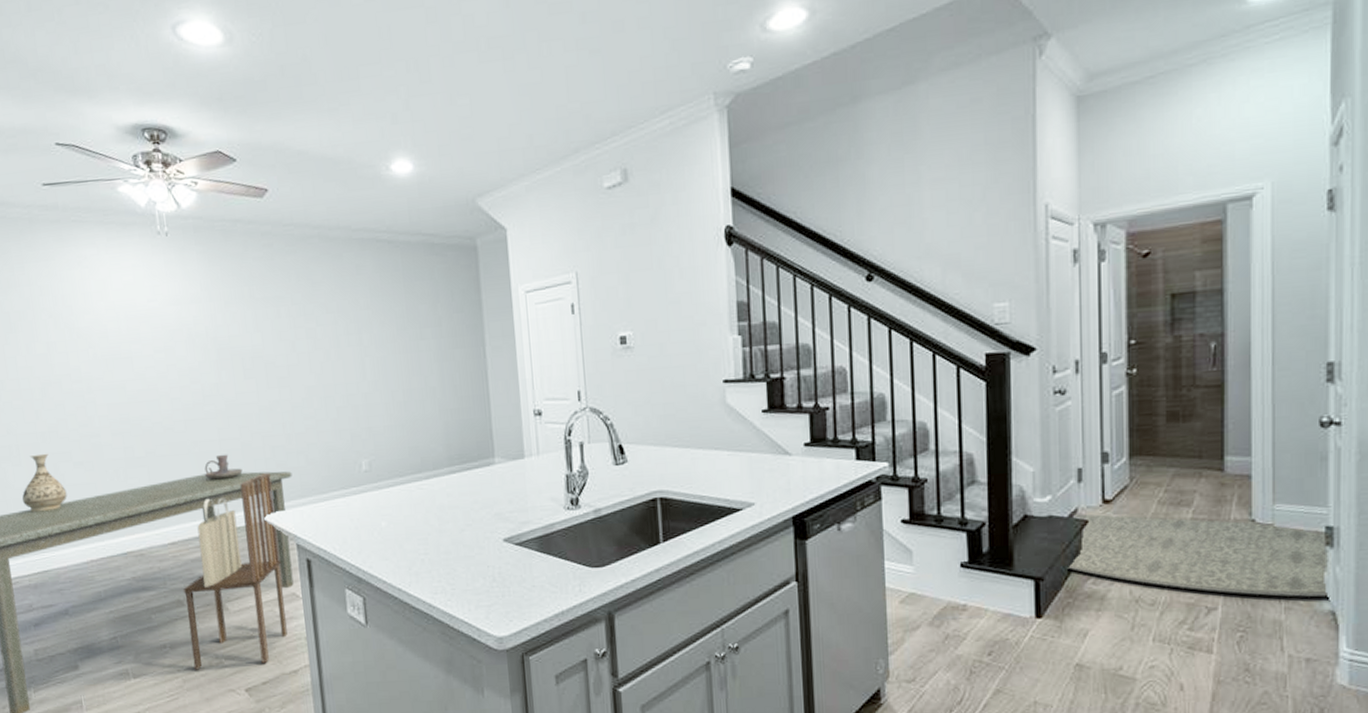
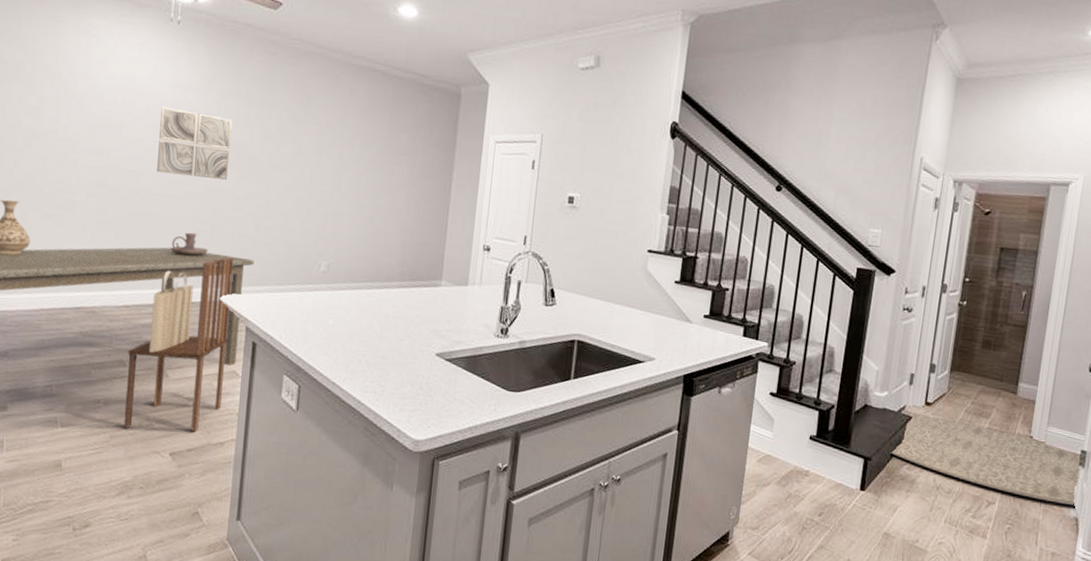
wall art: none [167,325,248,398] -> present [157,106,233,180]

